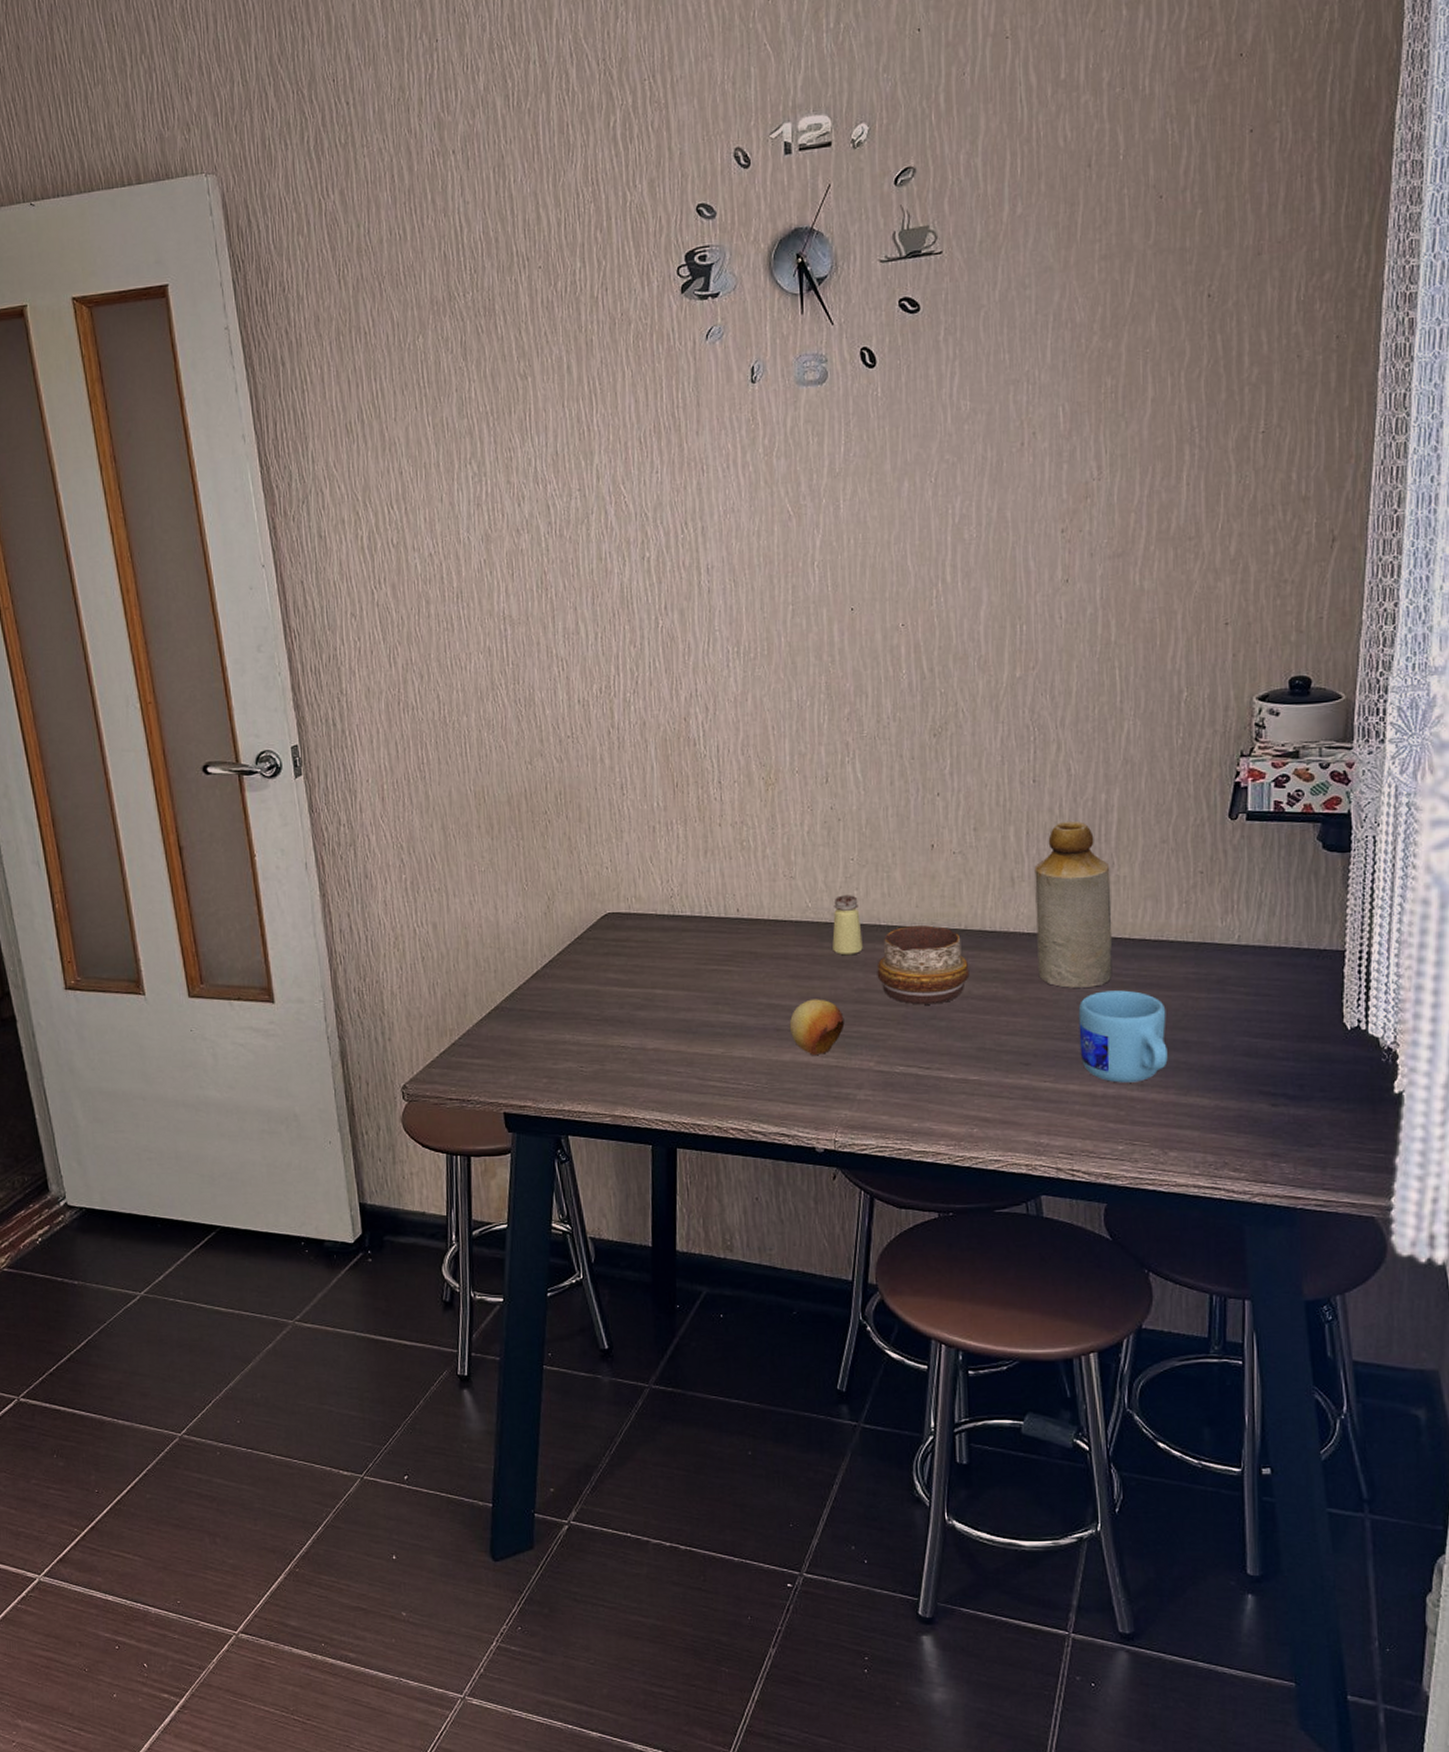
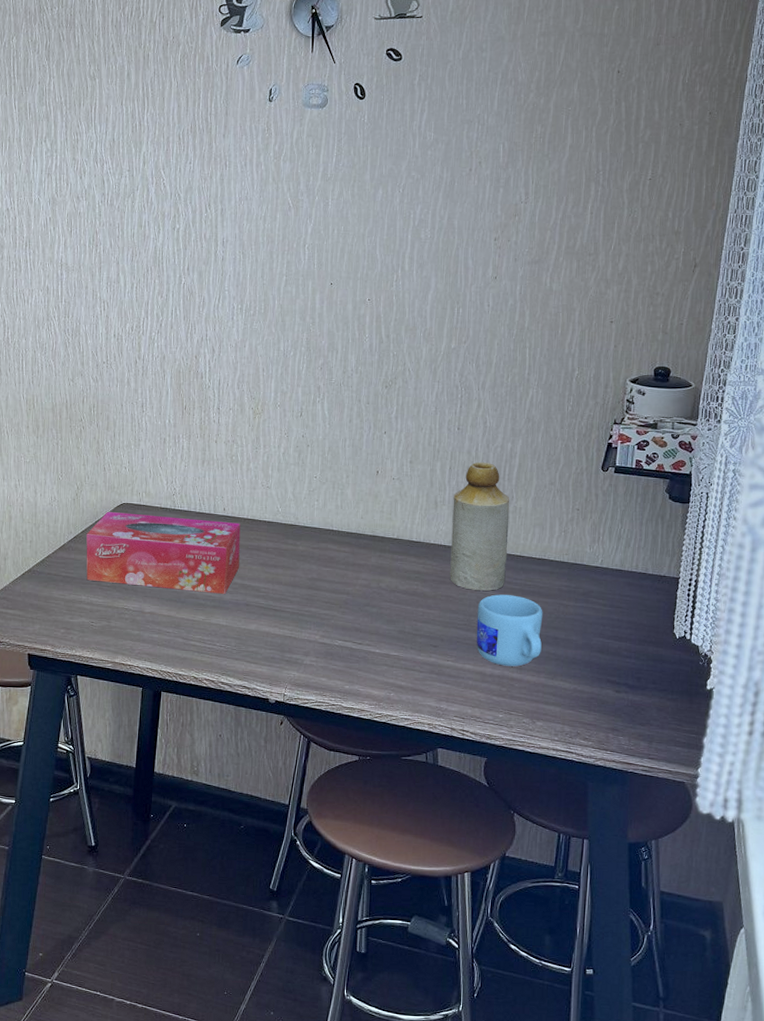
tissue box: none [565,924,763,1020] -> present [86,511,241,595]
fruit: present [789,999,845,1055] -> none [256,583,299,627]
saltshaker: present [832,895,863,956] -> none [295,504,318,552]
decorative bowl: present [877,925,970,1005] -> none [327,532,398,595]

